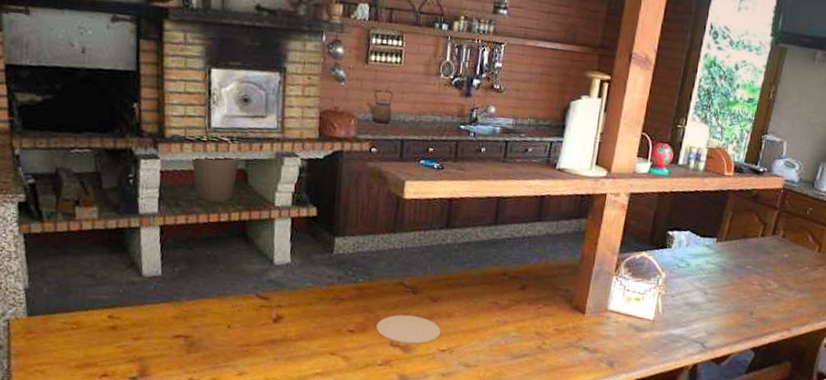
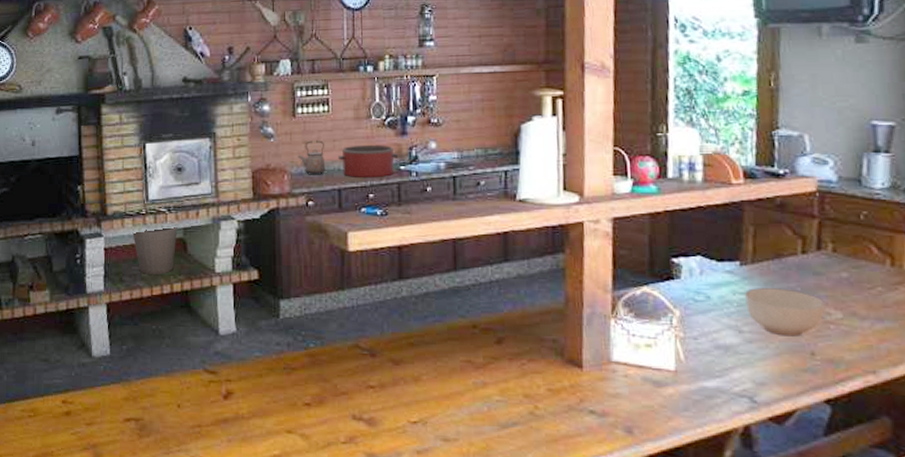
plate: present [376,315,442,345] -> none [335,382,410,417]
cooking pot: none [404,100,460,134] -> present [337,144,397,179]
bowl: none [713,260,768,300] -> present [745,288,825,337]

